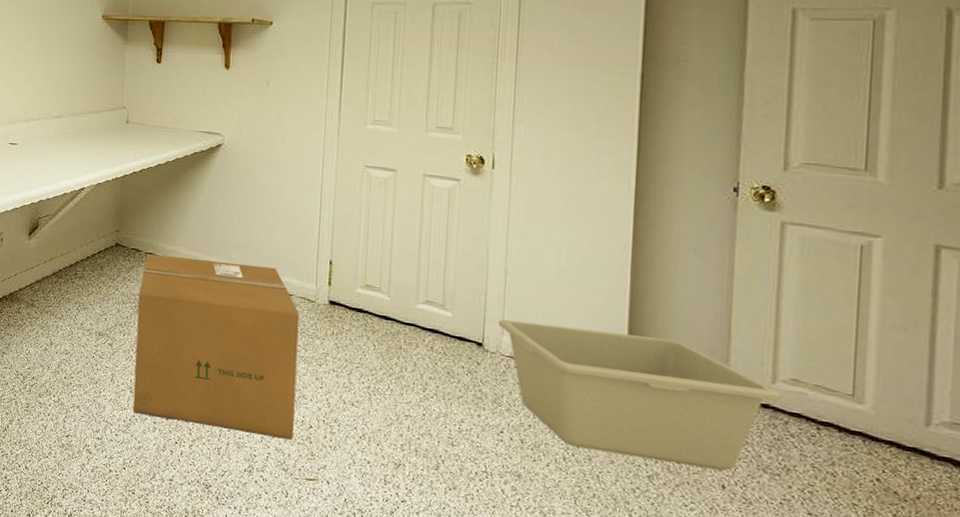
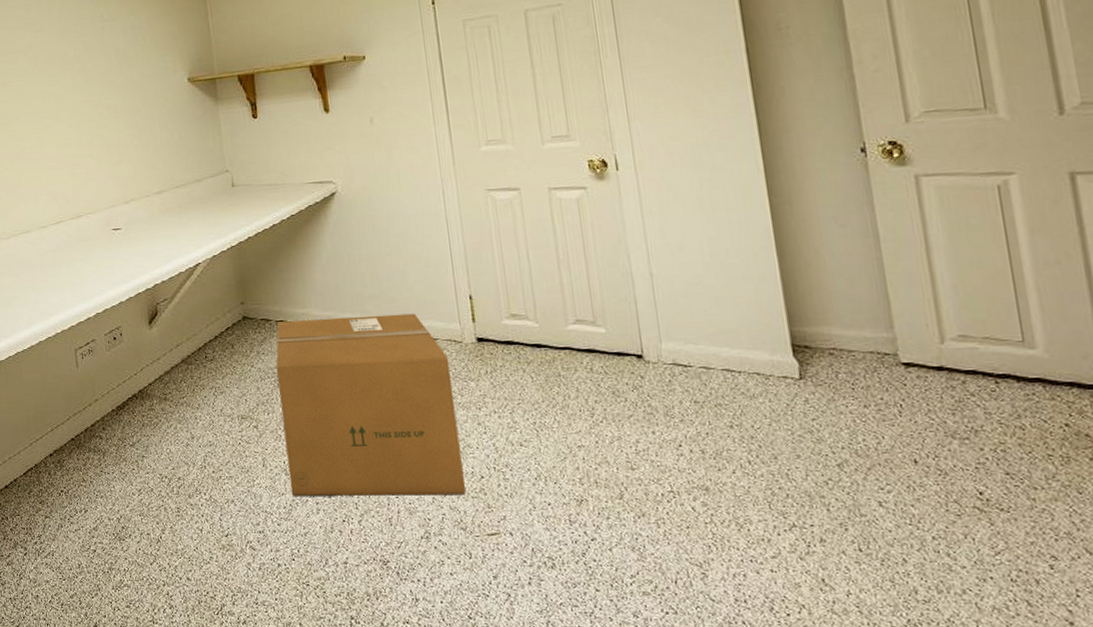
storage bin: present [498,319,782,471] -> none [653,315,954,448]

